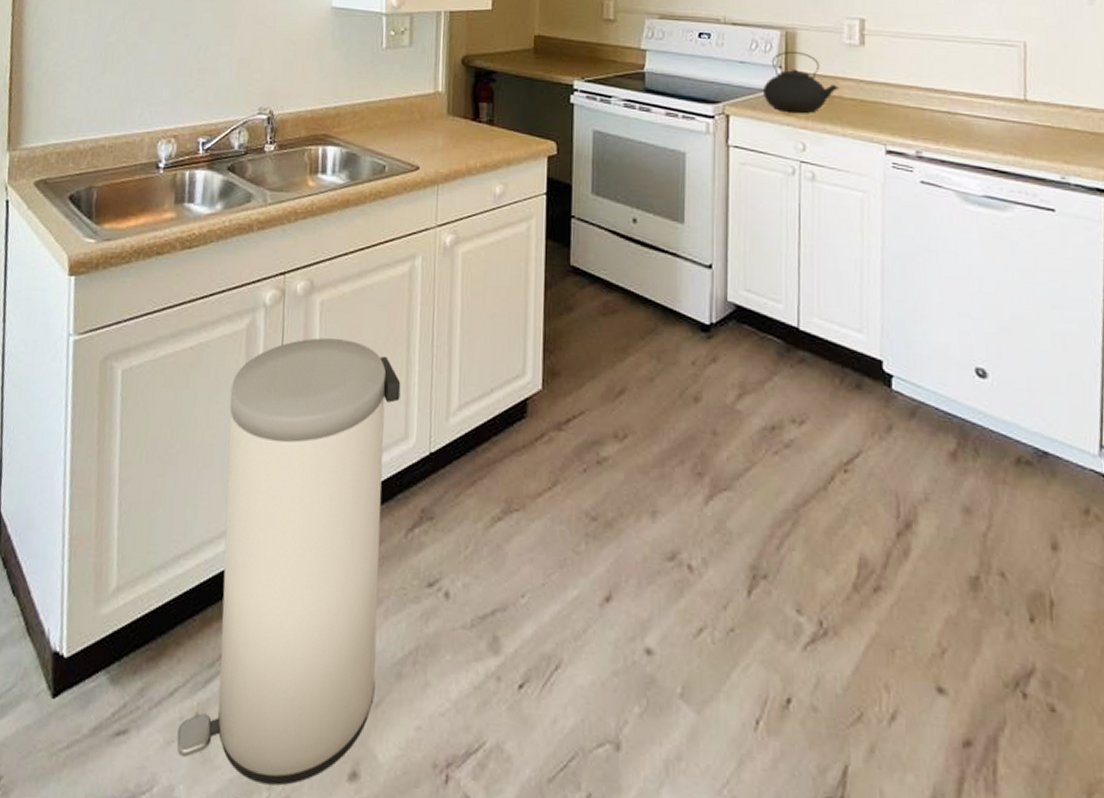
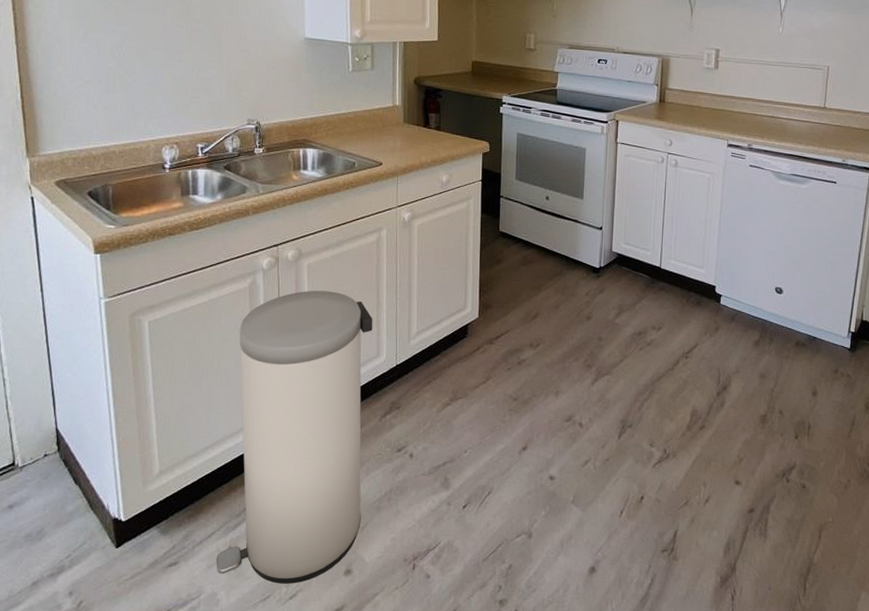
teakettle: present [764,51,840,113] -> none [644,73,699,118]

